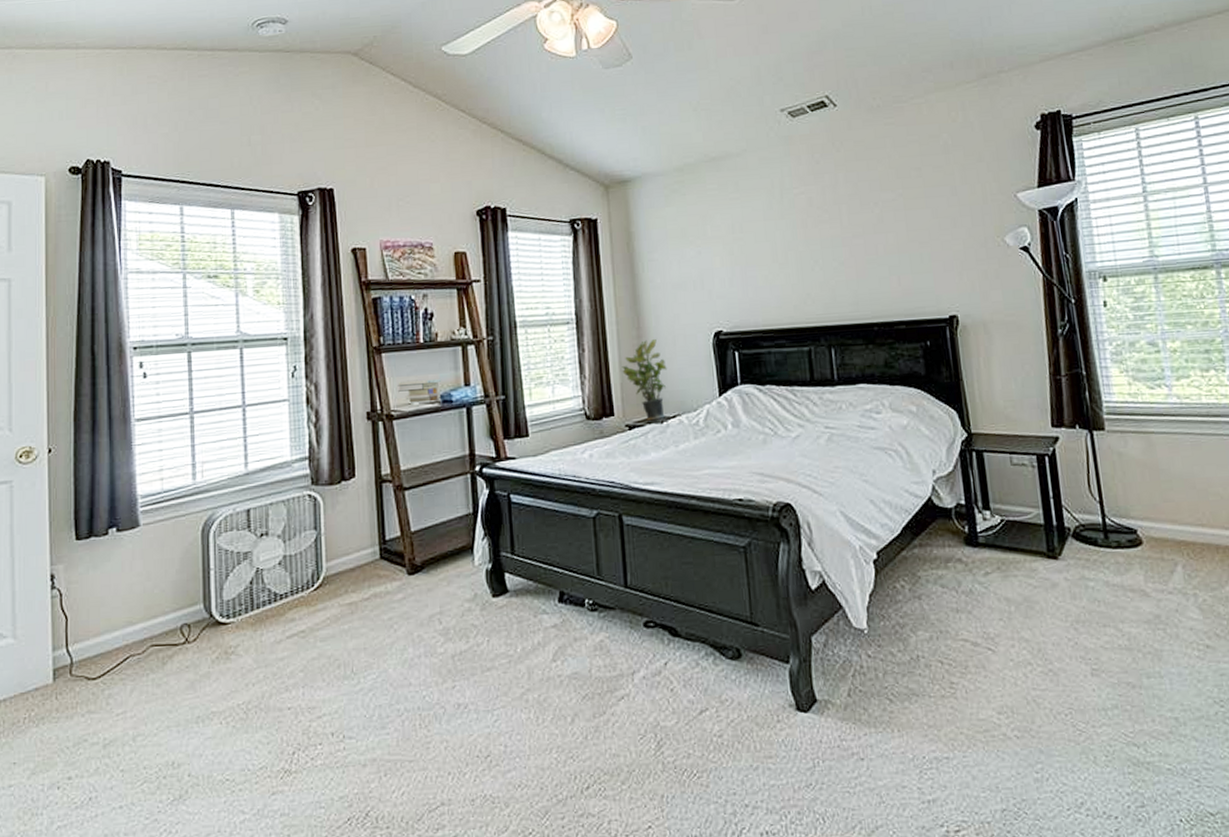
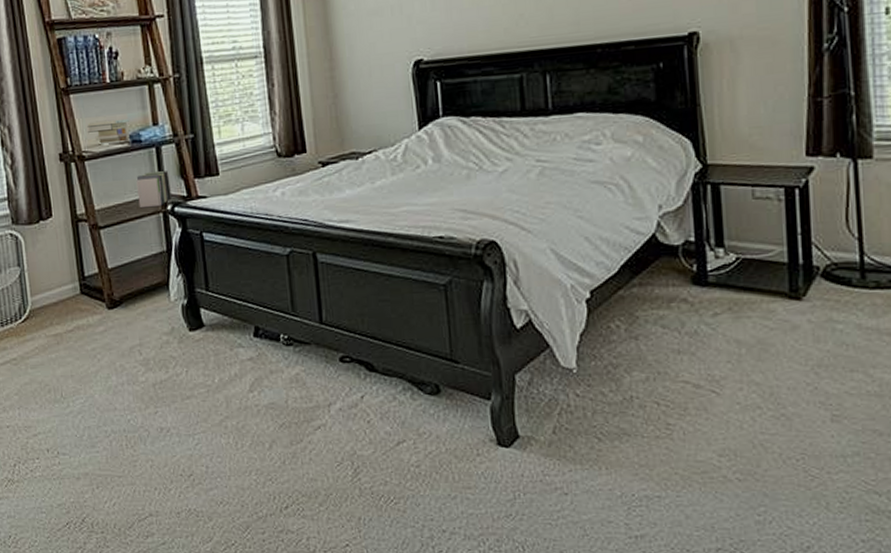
books: none [445,431,481,469] -> present [136,171,173,209]
potted plant: present [622,339,667,422] -> none [314,71,362,159]

